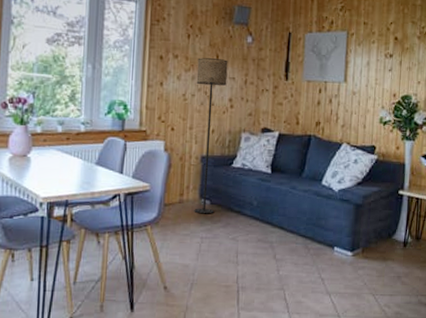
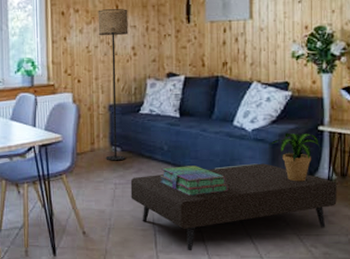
coffee table: none [216,223,412,309] -> present [130,163,337,251]
stack of books: none [247,222,313,253] -> present [160,165,229,196]
potted plant: none [354,195,400,243] -> present [270,132,322,182]

